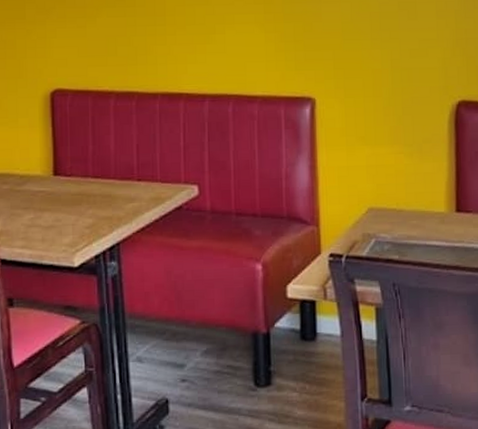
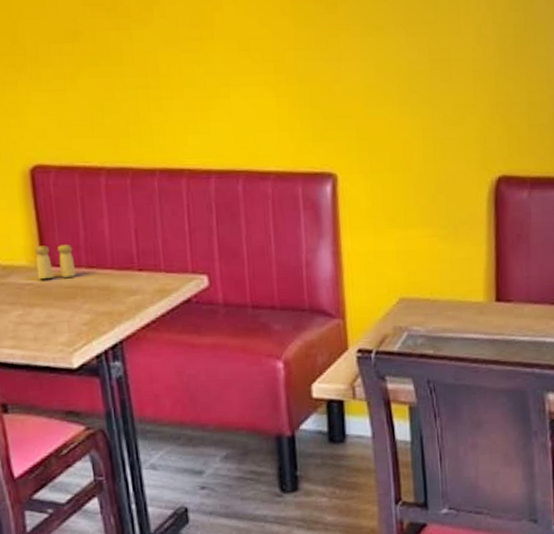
salt and pepper shaker: none [49,157,83,188] -> present [34,244,77,280]

